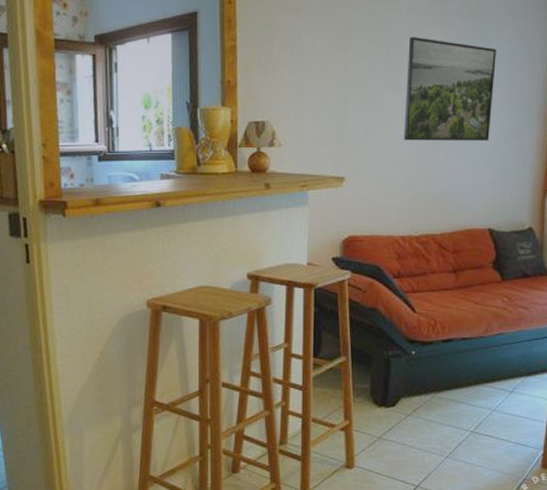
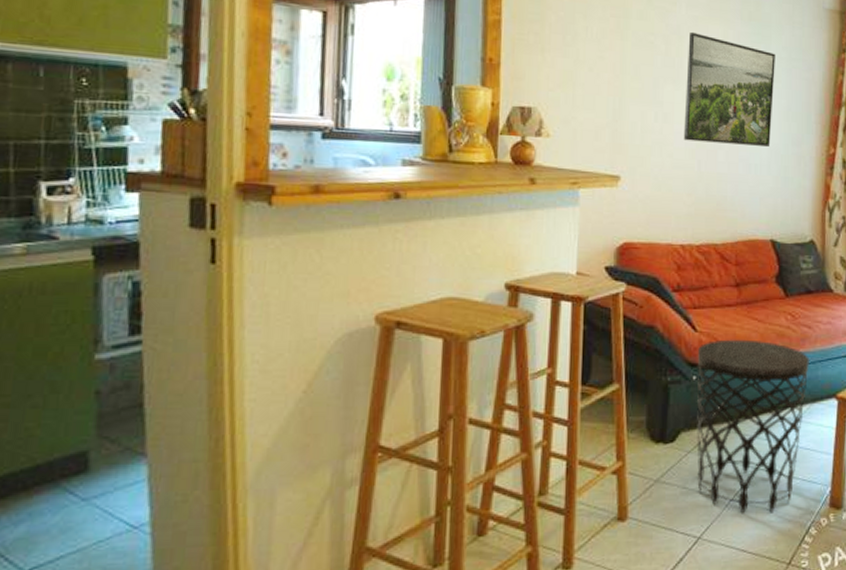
side table: none [415,319,525,470] -> present [696,339,809,514]

